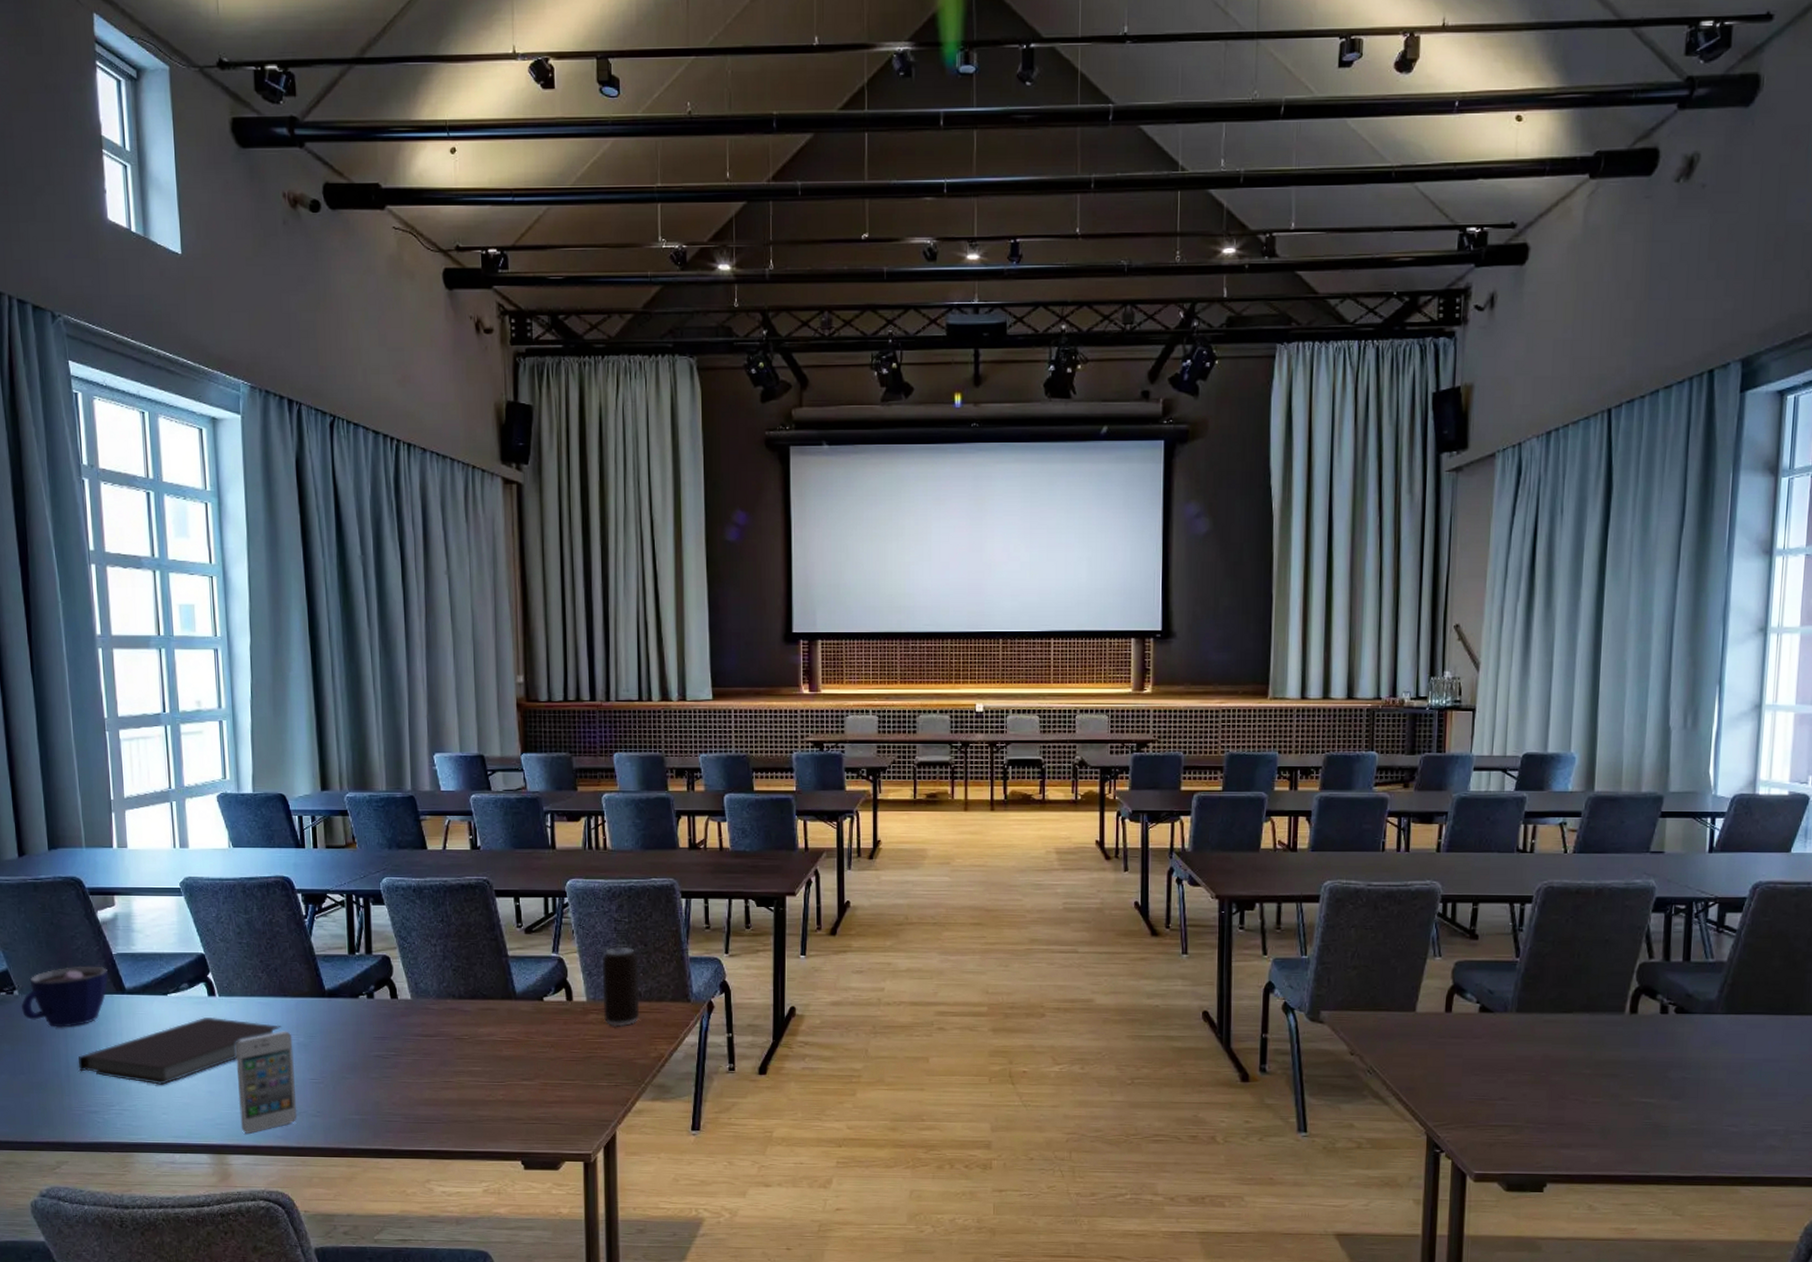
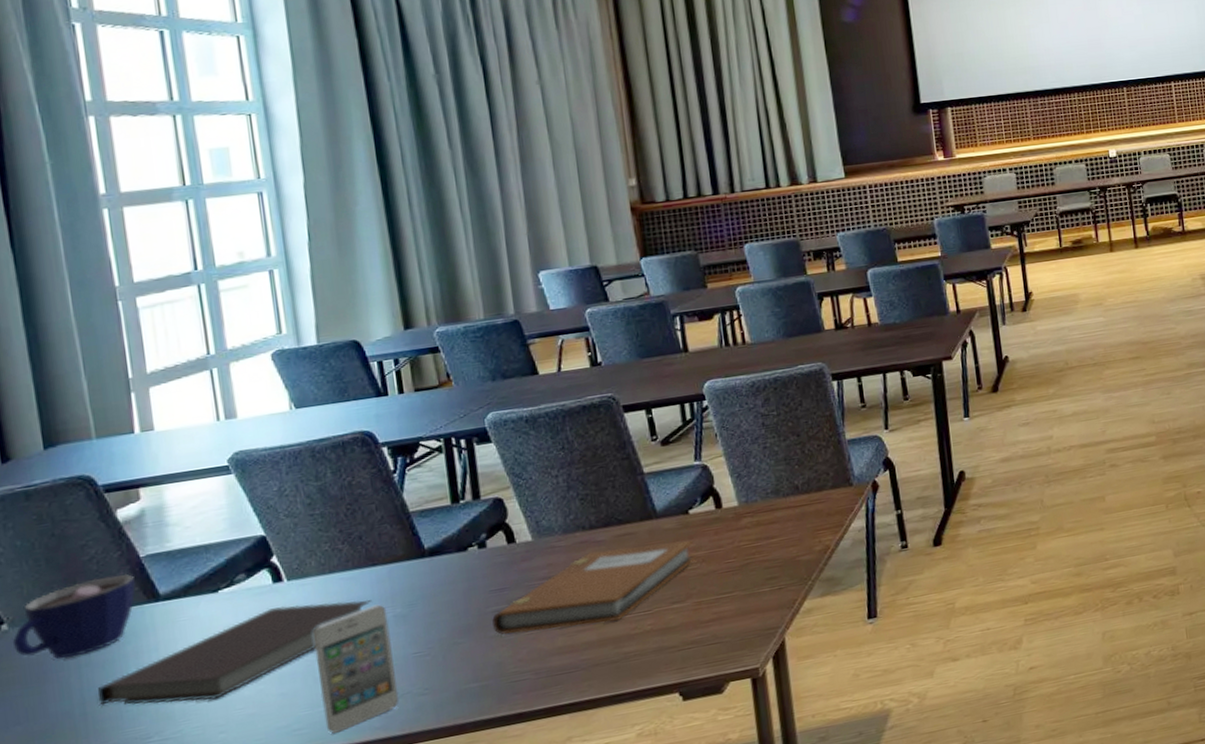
notebook: none [374,1019,546,1085] -> present [492,540,696,635]
beverage can: present [602,946,640,1027] -> none [751,440,799,527]

